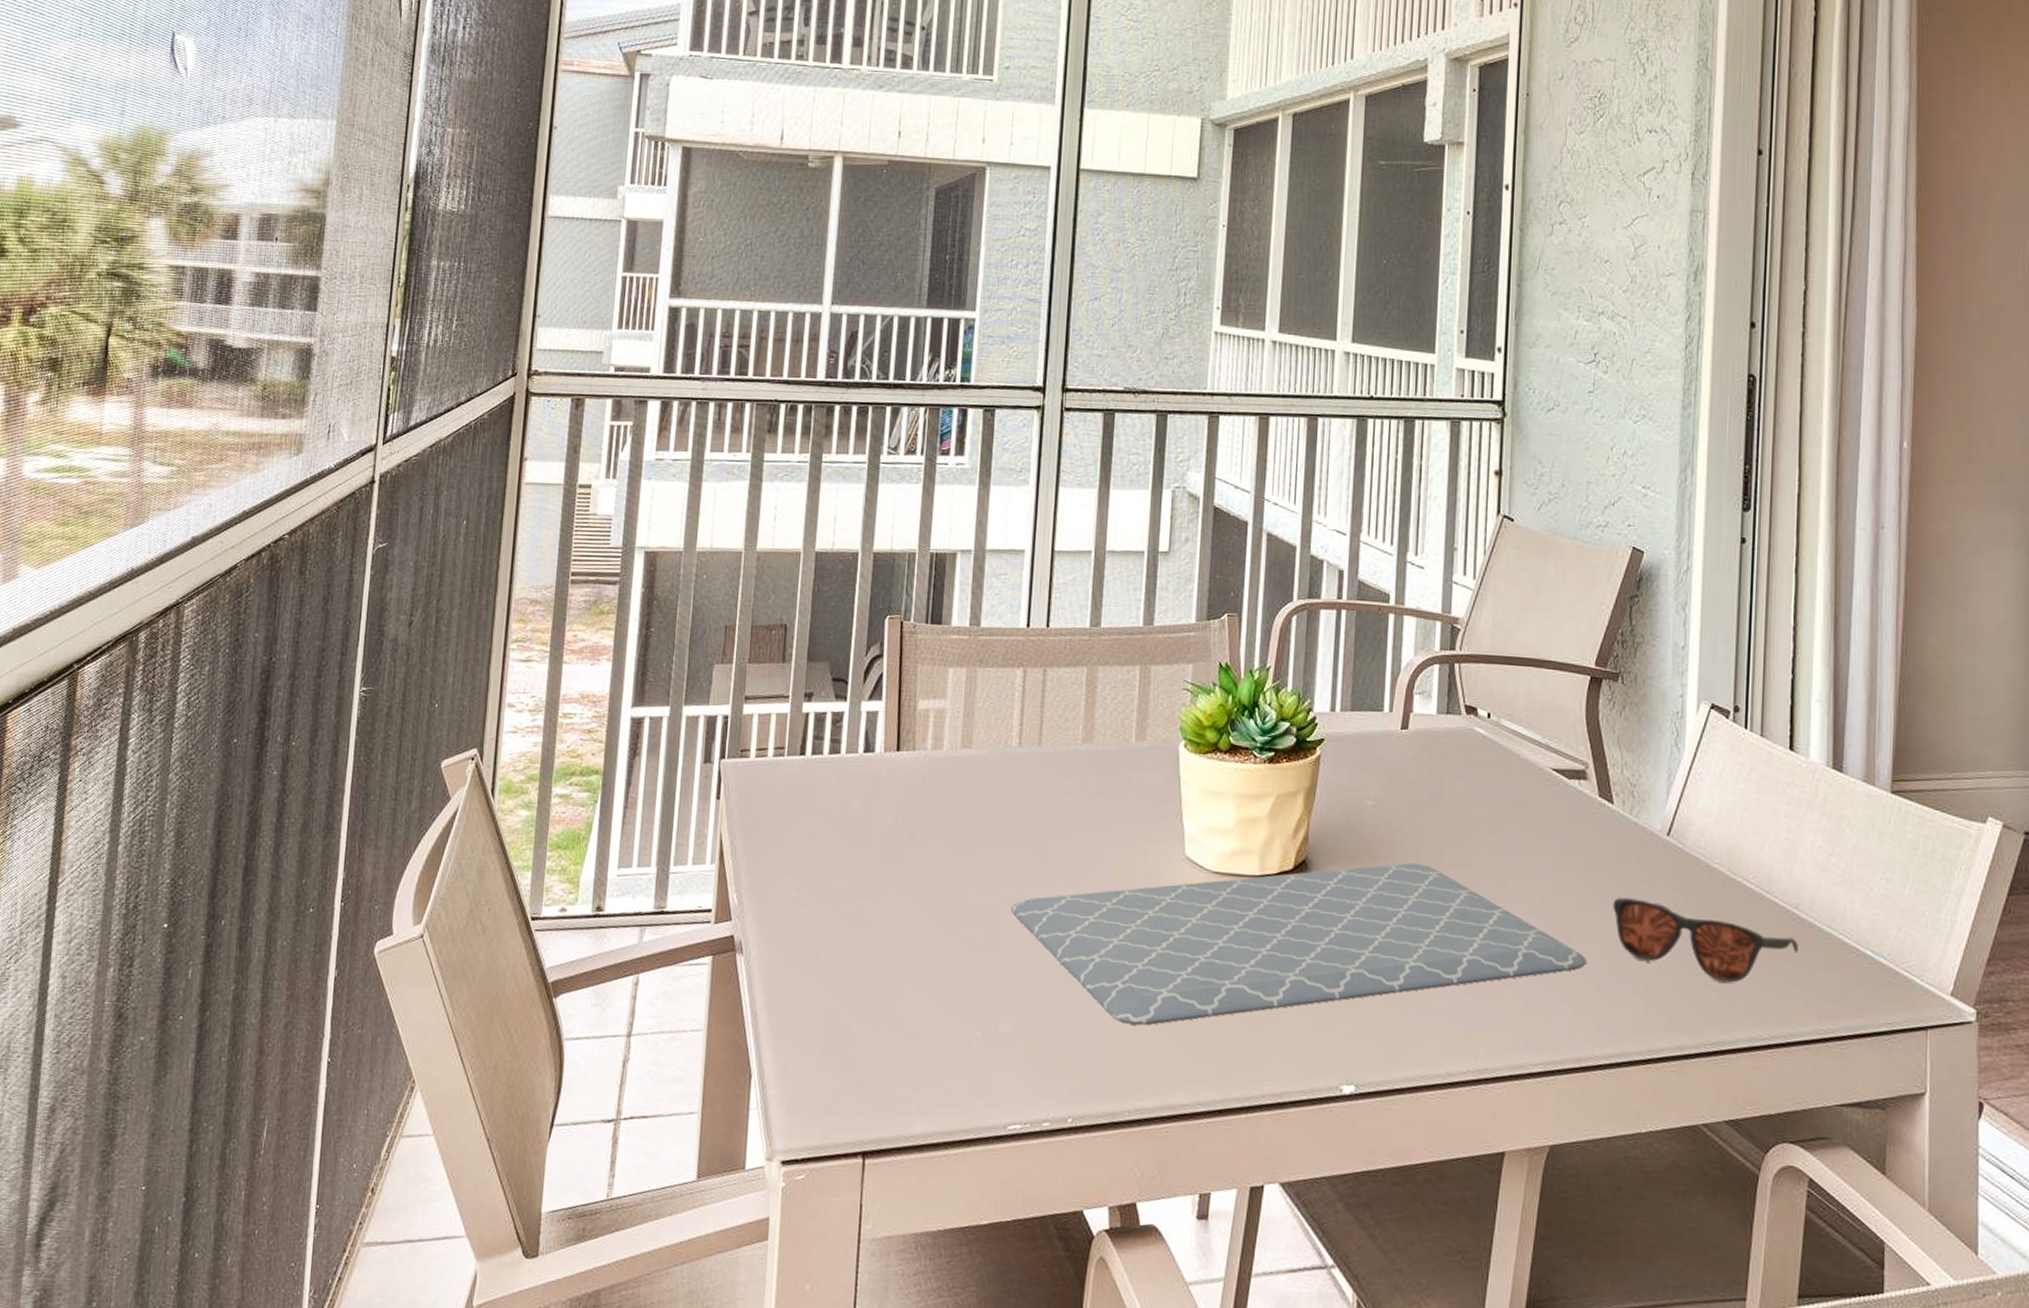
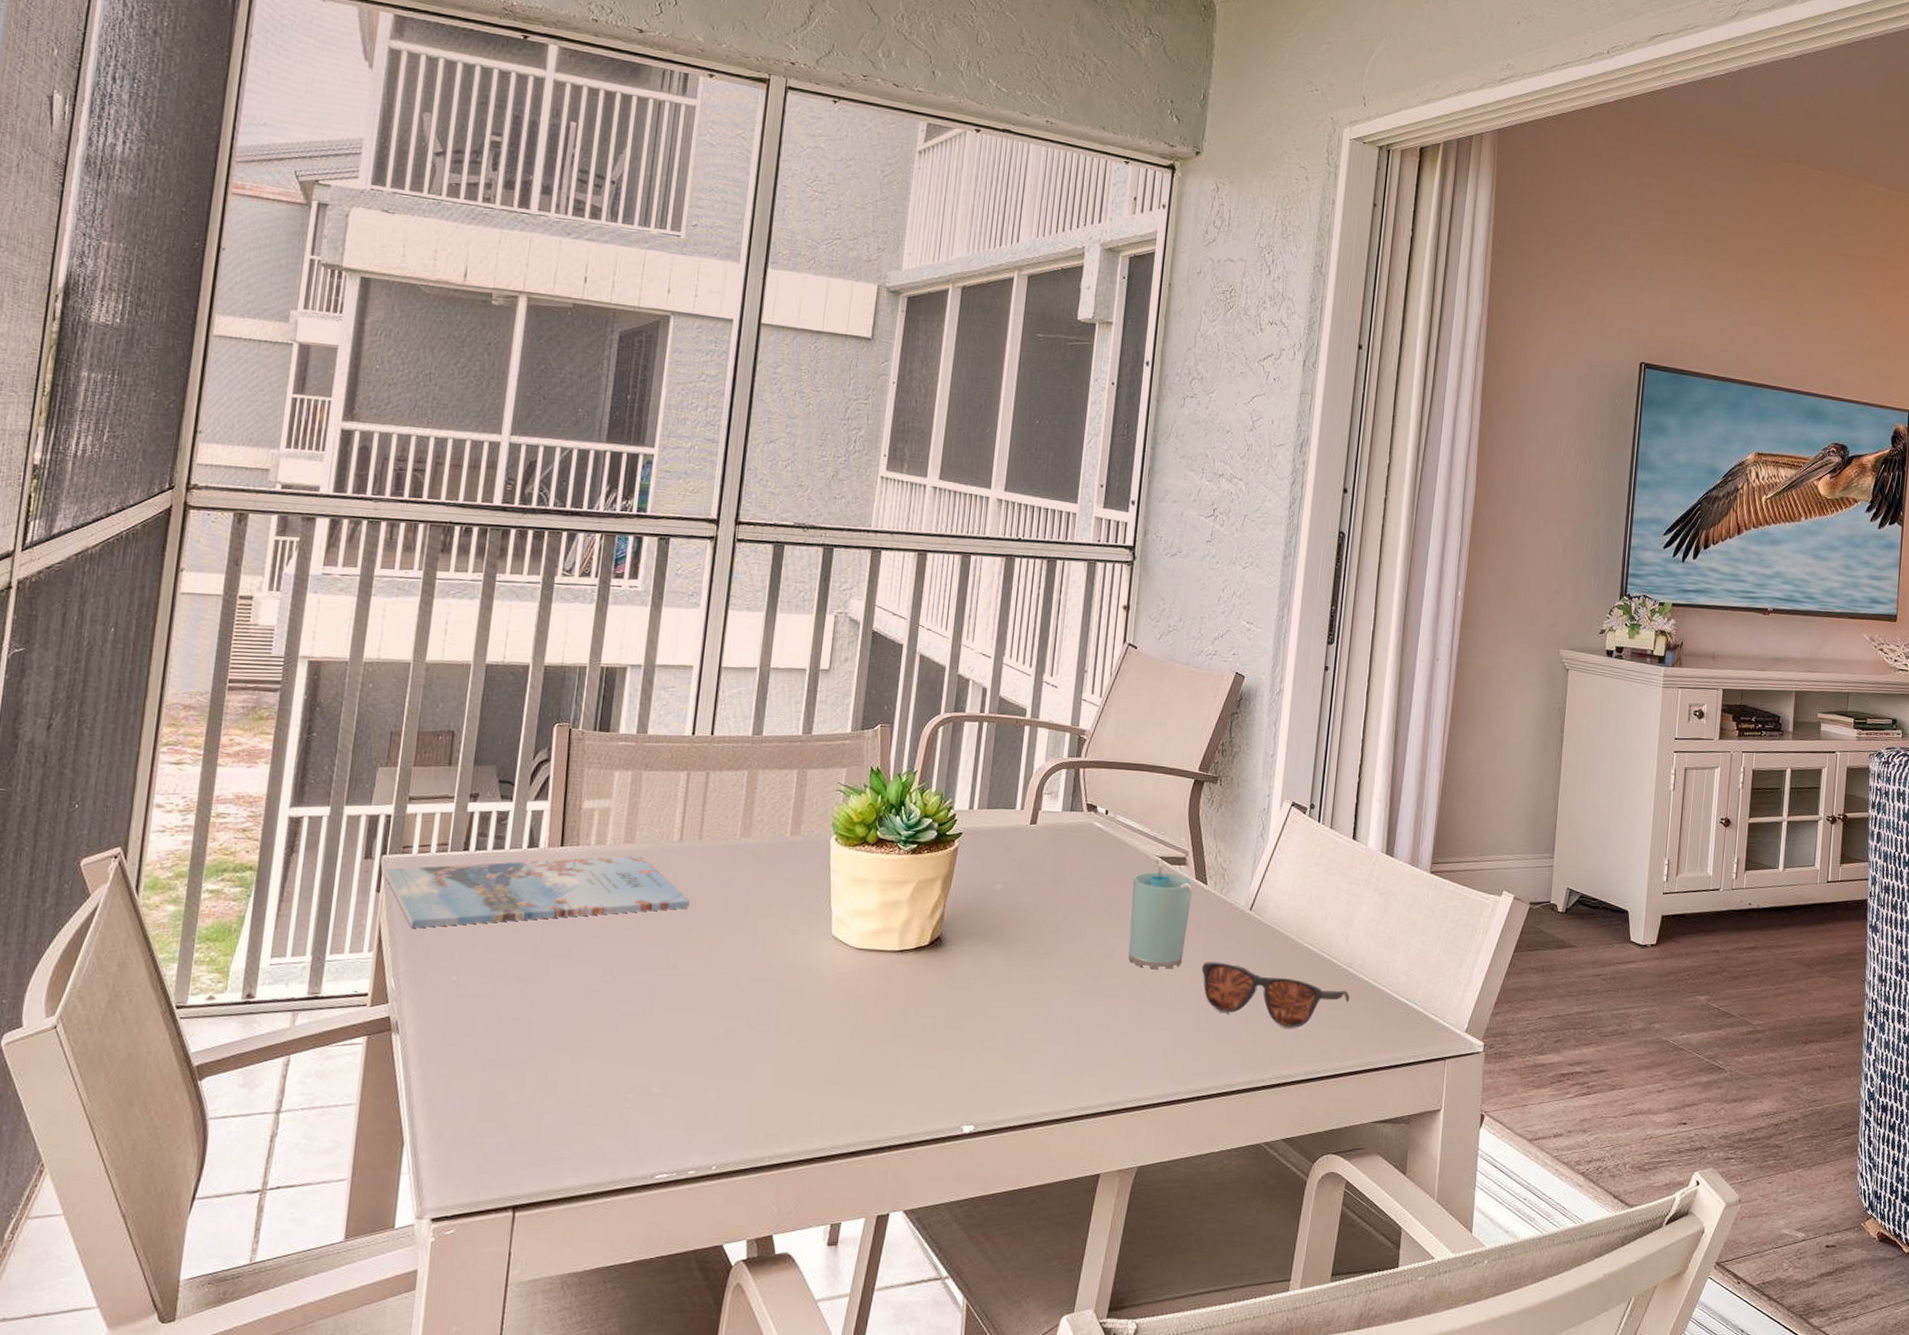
magazine: none [724,761,1032,839] -> present [384,855,689,928]
placemat: present [1010,862,1587,1026] -> none [666,936,1177,1083]
cup: none [1523,769,1597,906] -> present [1128,857,1194,970]

